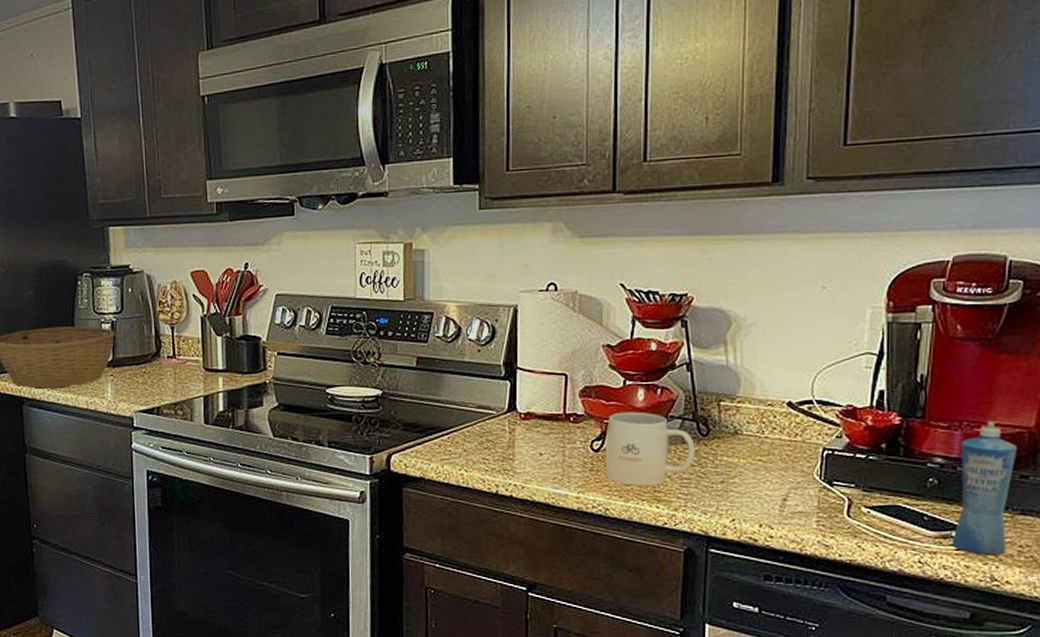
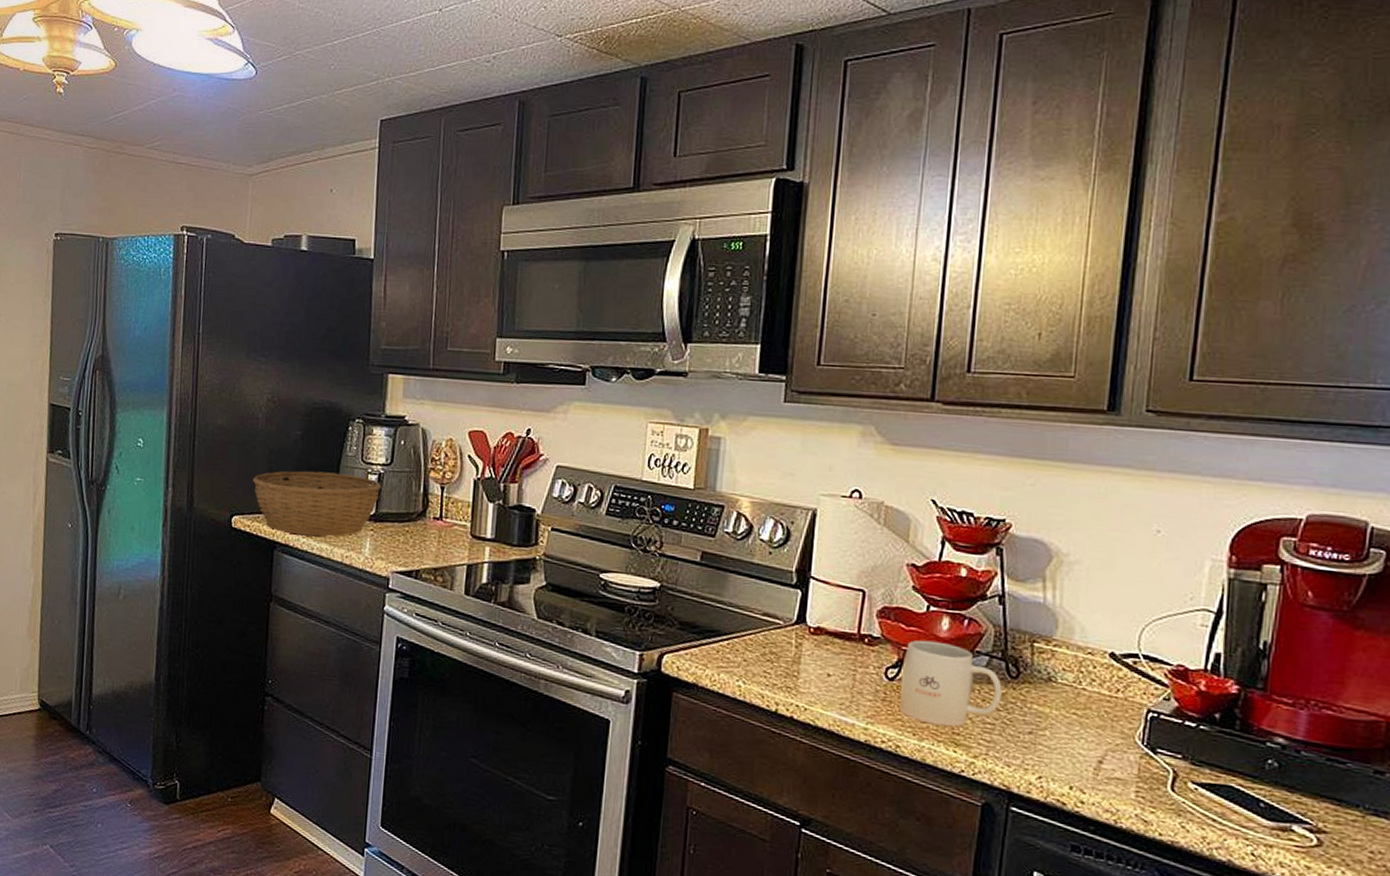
squeeze bottle: present [951,421,1018,557] -> none [1291,704,1373,860]

